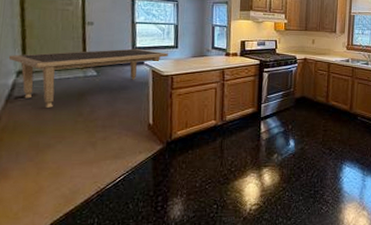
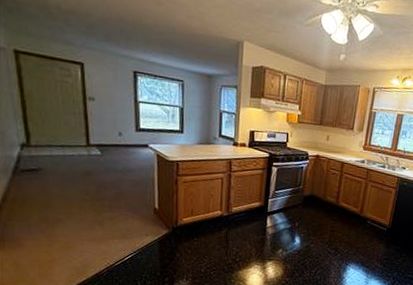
dining table: present [8,48,168,108] -> none [11,126,173,184]

